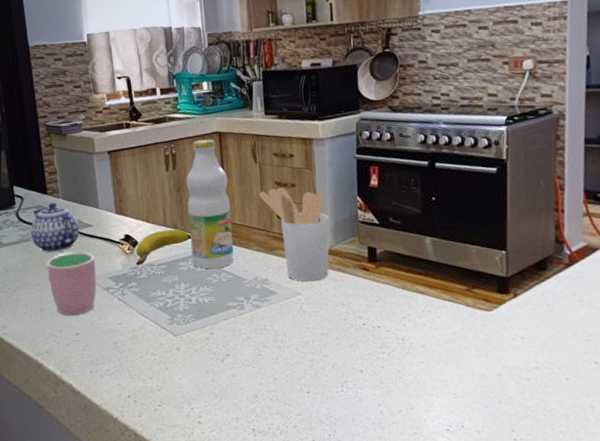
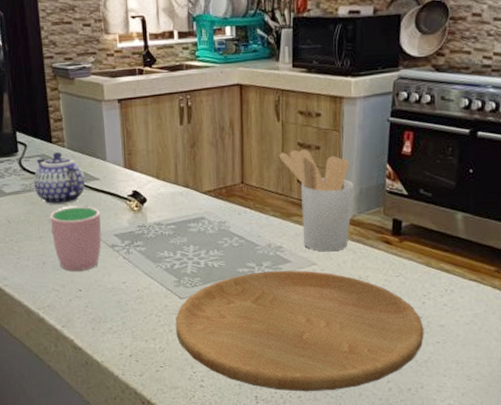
banana: present [135,229,191,266] -> none [143,188,203,224]
cutting board: none [171,300,408,422] -> present [175,271,424,392]
bottle: present [186,139,234,269] -> none [201,91,248,232]

